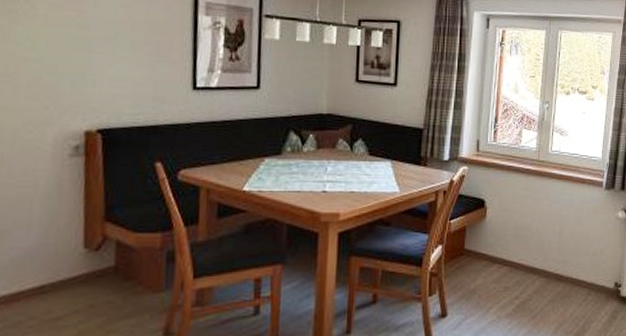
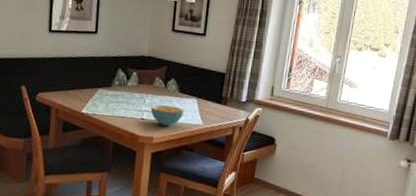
cereal bowl: none [334,172,376,198] -> present [150,105,184,127]

